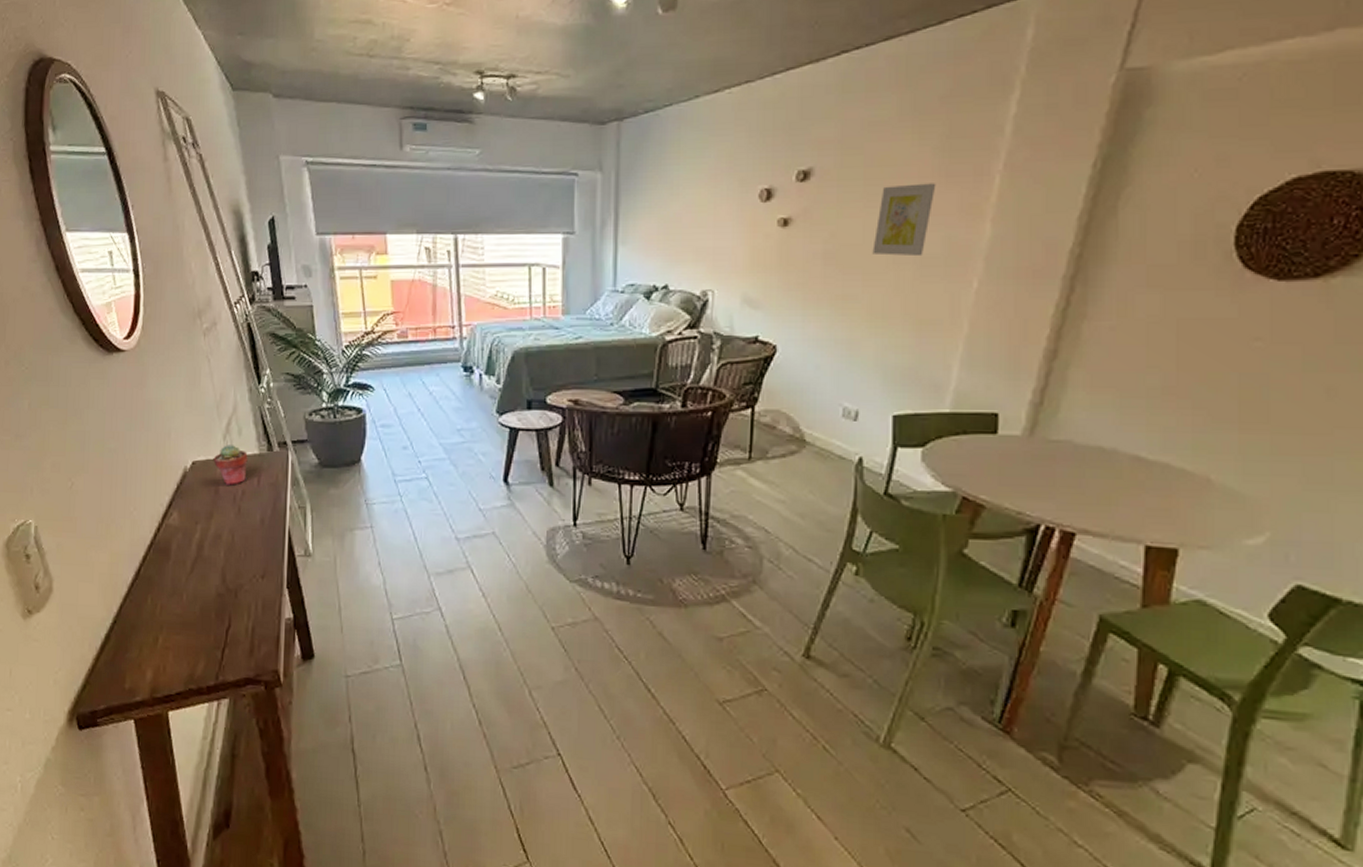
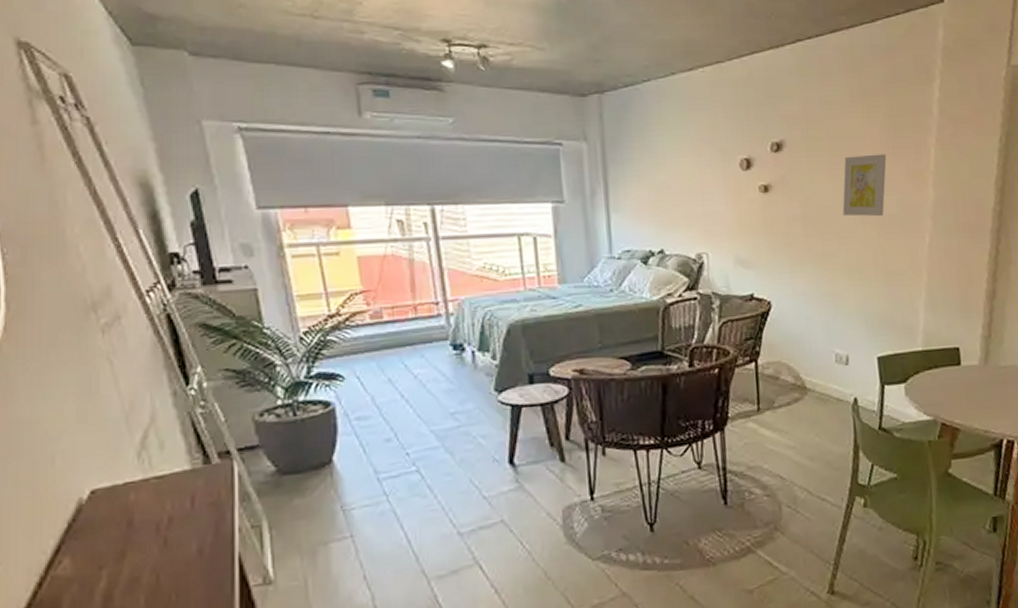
potted succulent: present [213,445,248,486] -> none [123,462,175,514]

